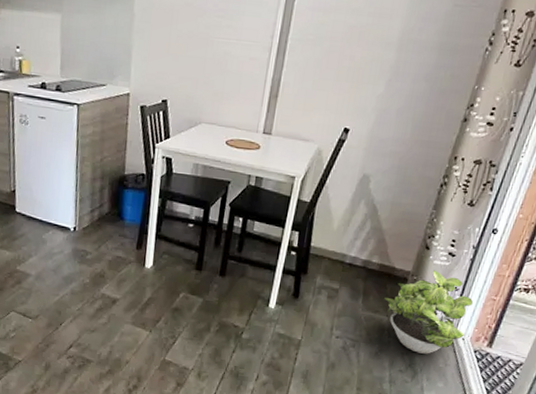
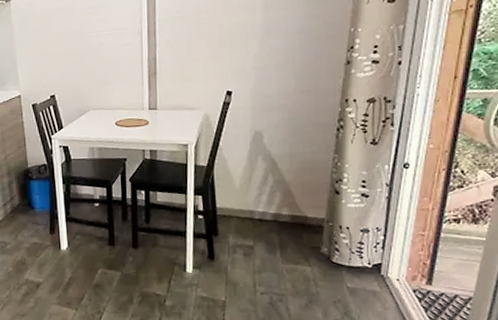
potted plant: present [383,269,474,354] -> none [301,213,400,300]

